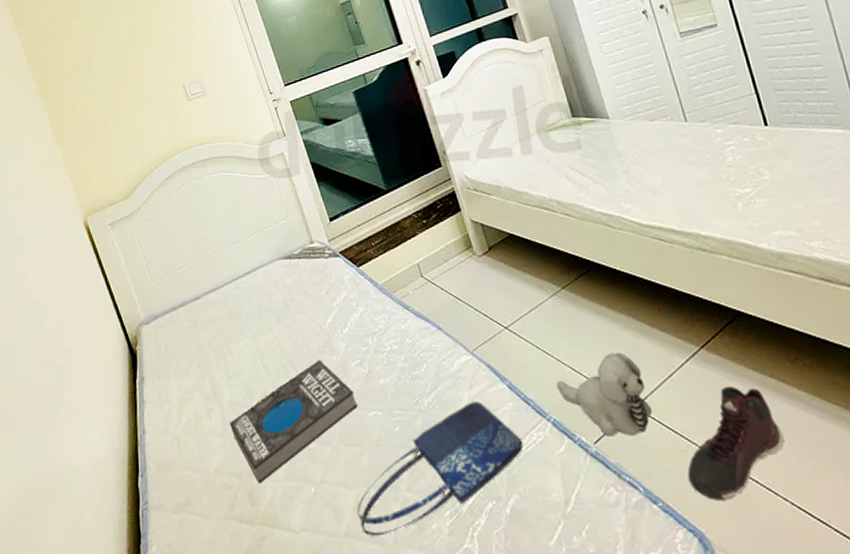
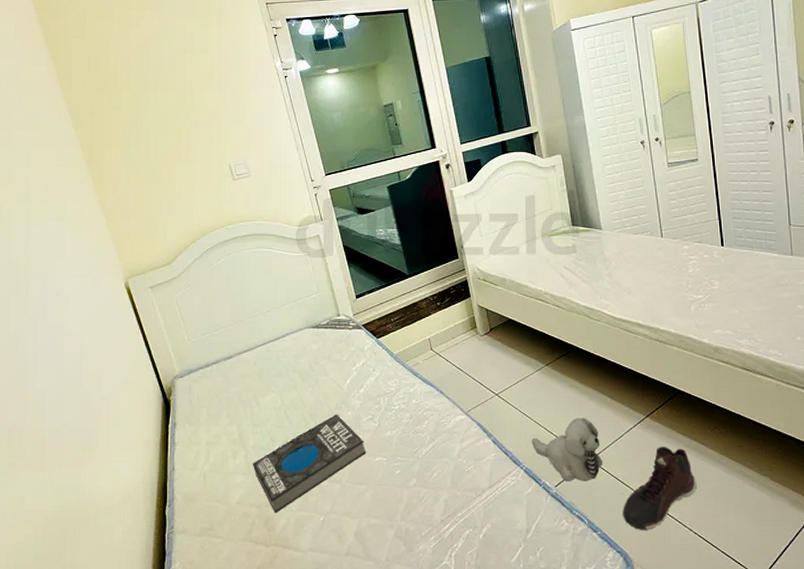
shopping bag: present [357,402,523,536] -> none [358,452,499,555]

